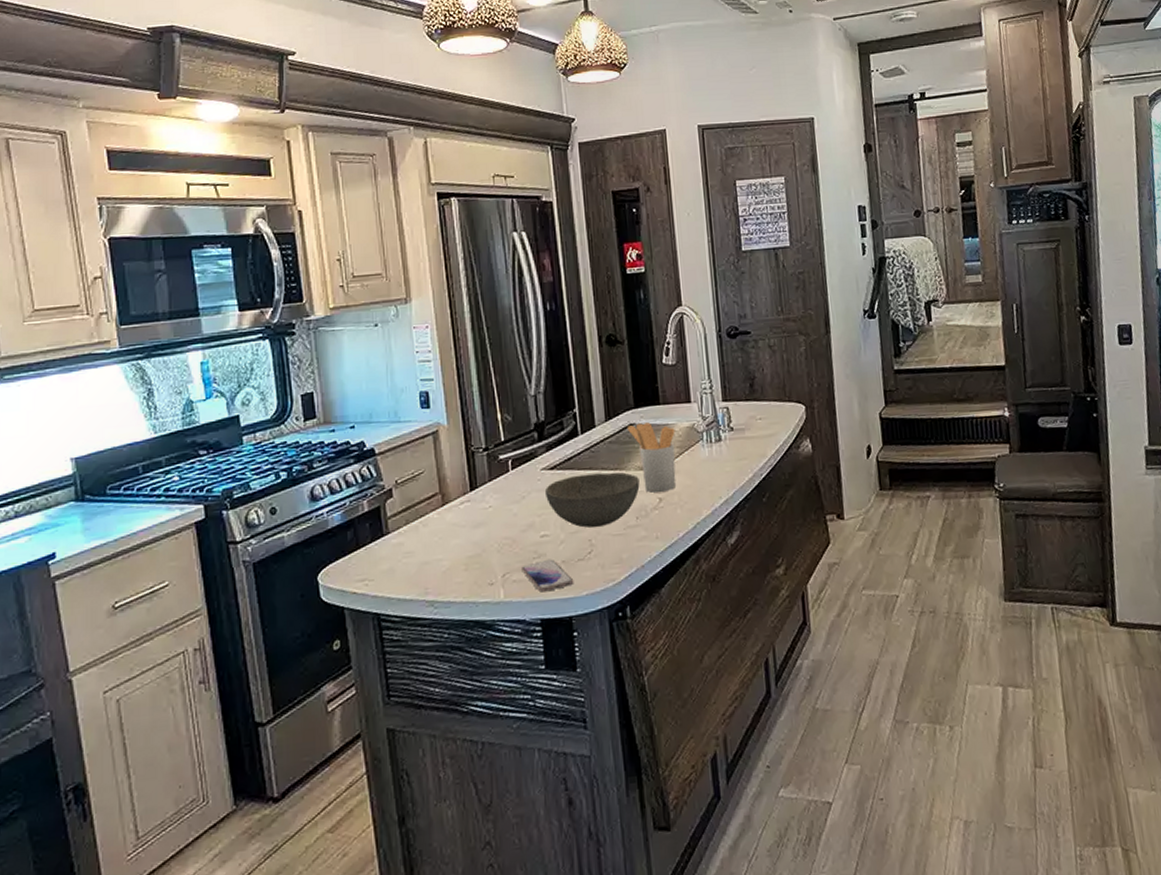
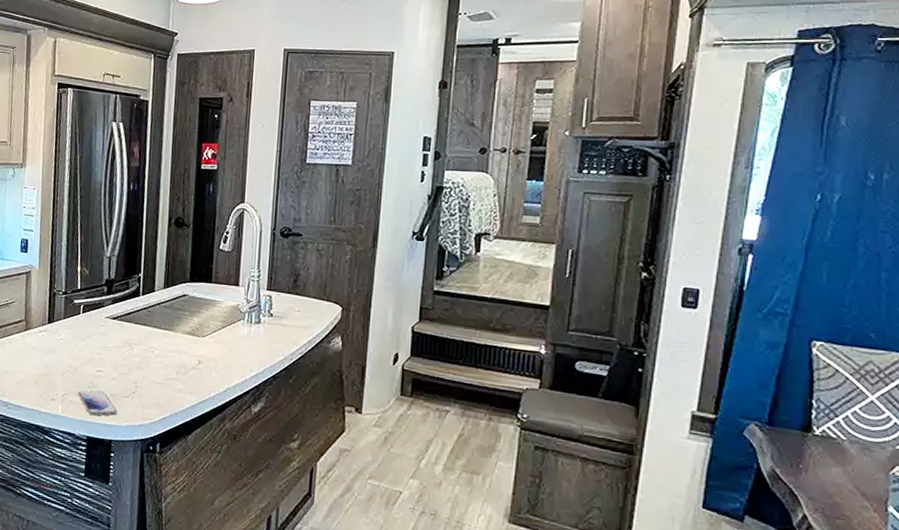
bowl: present [544,472,640,528] -> none [105,327,184,374]
utensil holder: present [626,422,676,493] -> none [180,295,222,357]

